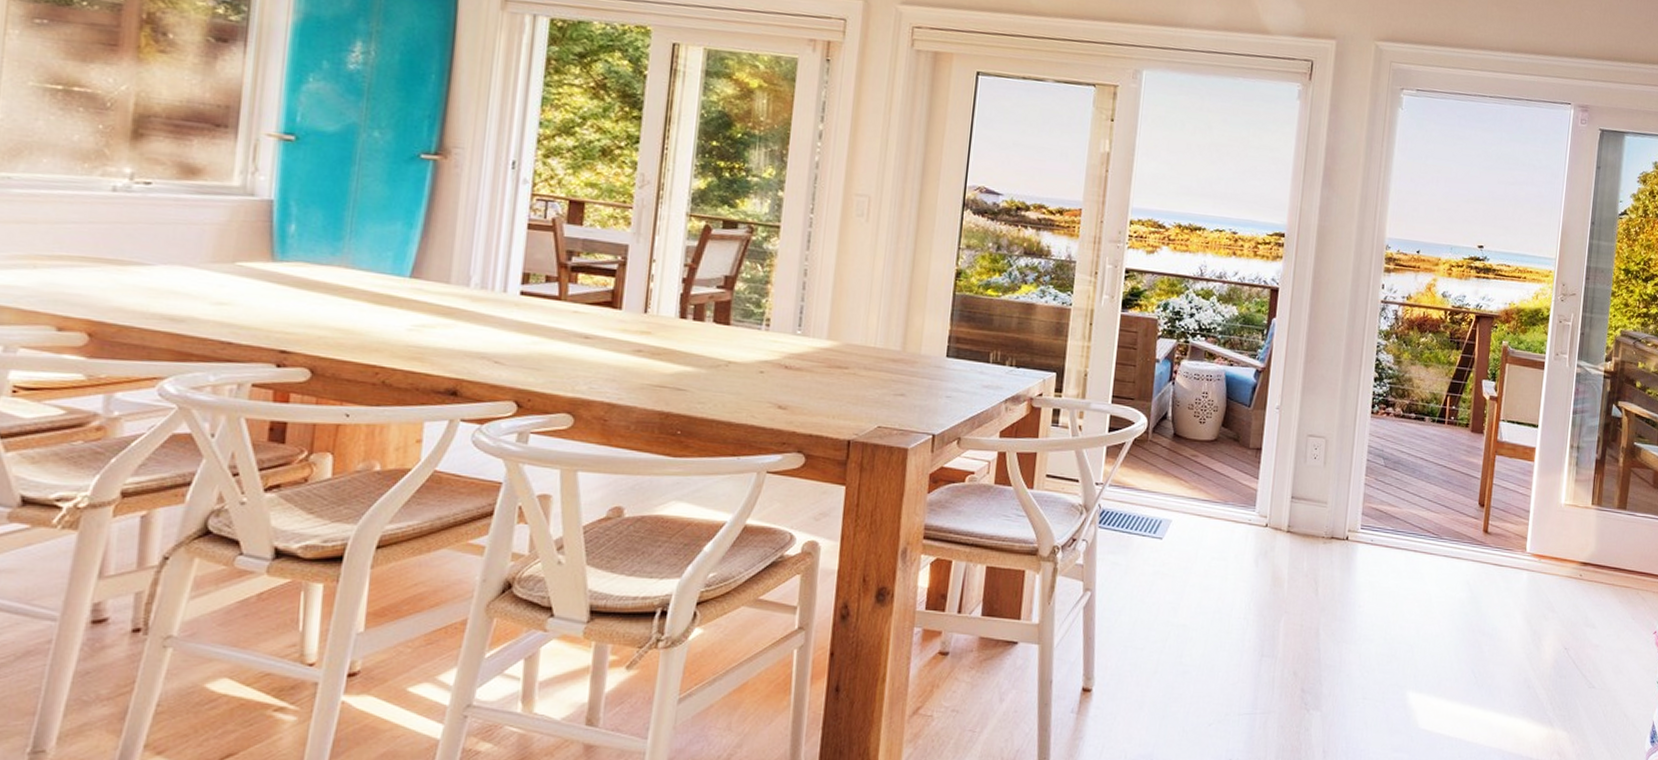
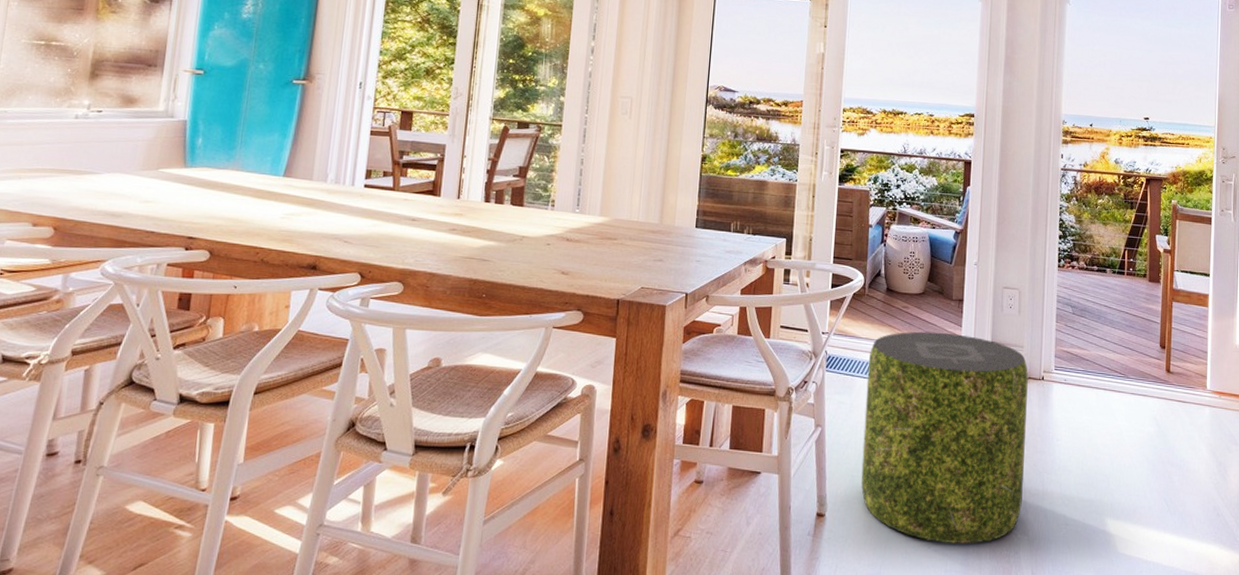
pouf: none [1135,483,1331,720] -> present [861,331,1028,543]

